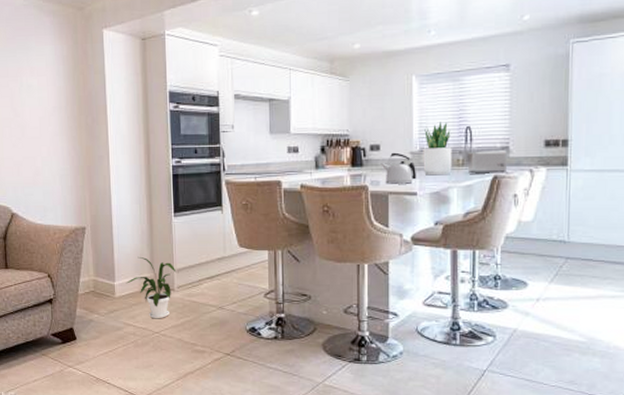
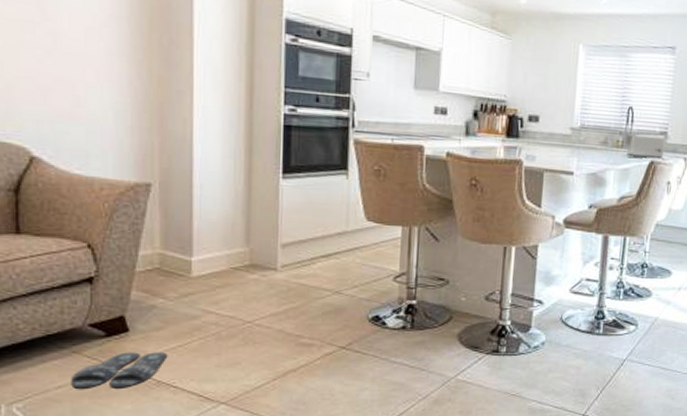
slippers: none [42,355,103,383] -> present [71,352,168,389]
house plant: present [125,256,177,319] -> none [208,225,281,306]
kettle: present [381,152,416,184] -> none [538,126,575,162]
planter: present [423,122,452,176] -> none [582,98,613,156]

